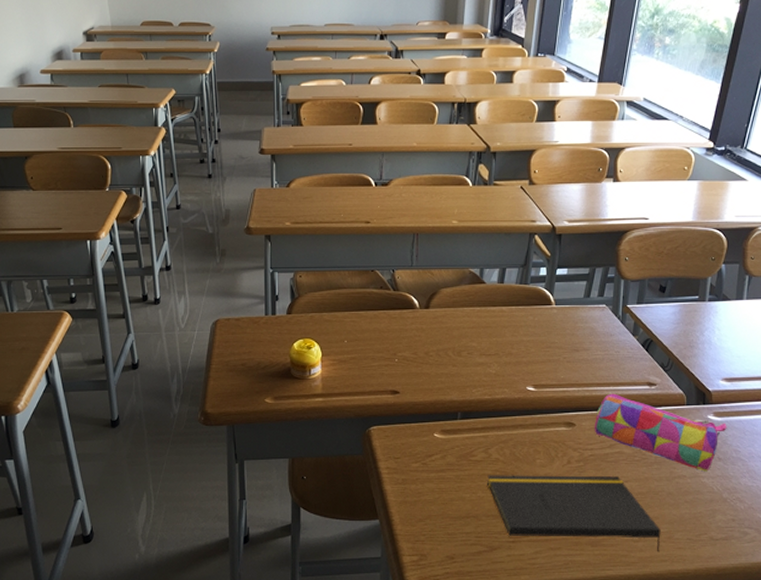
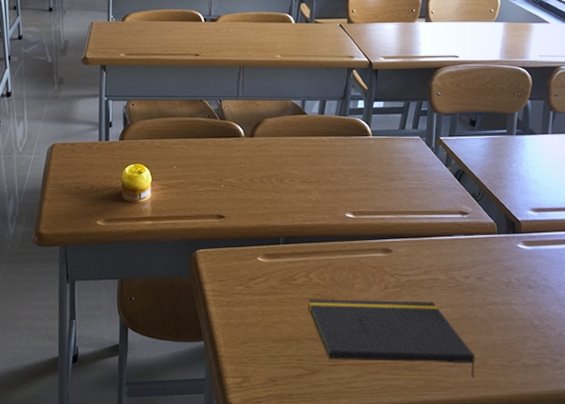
pencil case: present [594,393,727,472] -> none [410,221,536,299]

